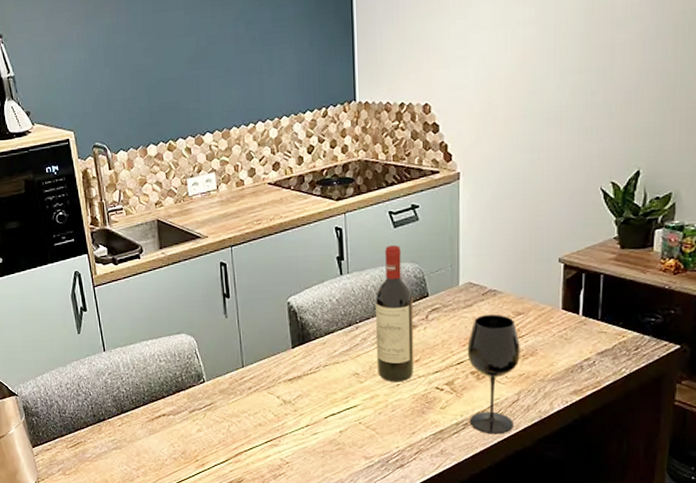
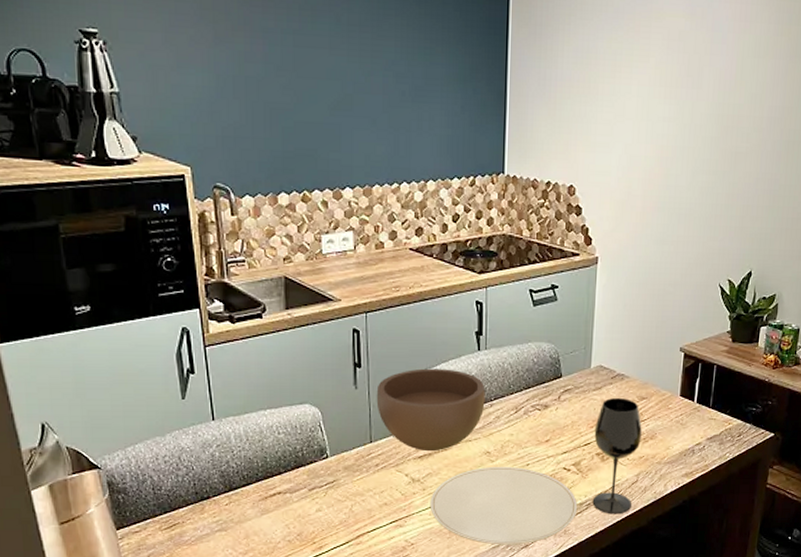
bowl: none [245,294,351,375] -> present [376,368,486,452]
plate: none [302,387,454,465] -> present [429,466,578,545]
wine bottle: present [375,245,414,383] -> none [509,323,547,462]

